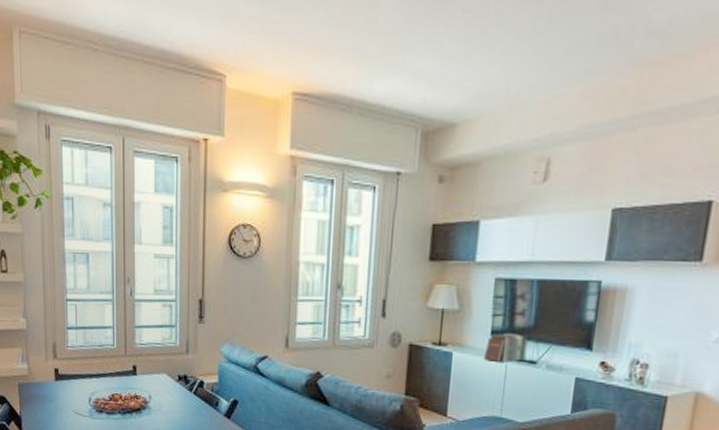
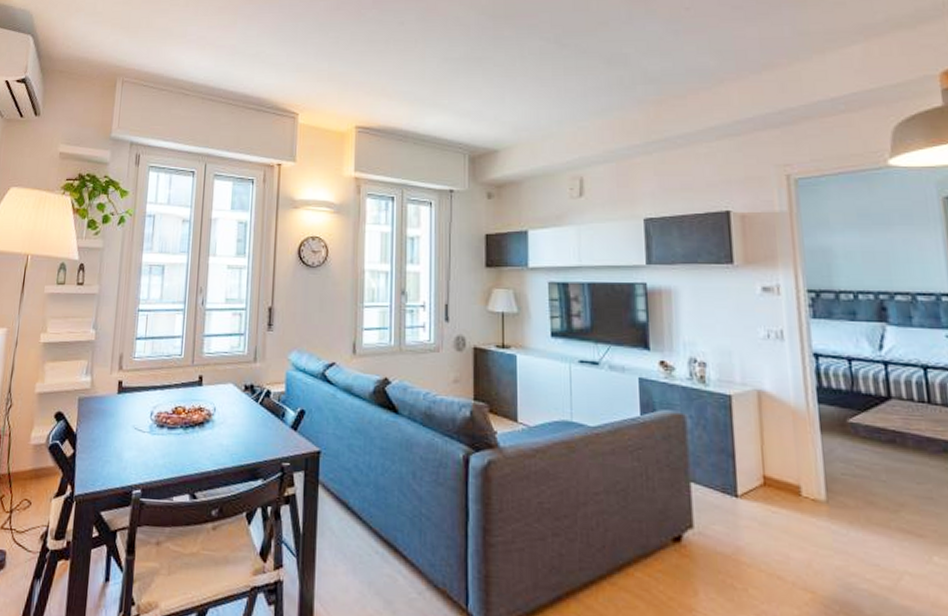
books: present [483,332,529,363] -> none [547,334,589,365]

